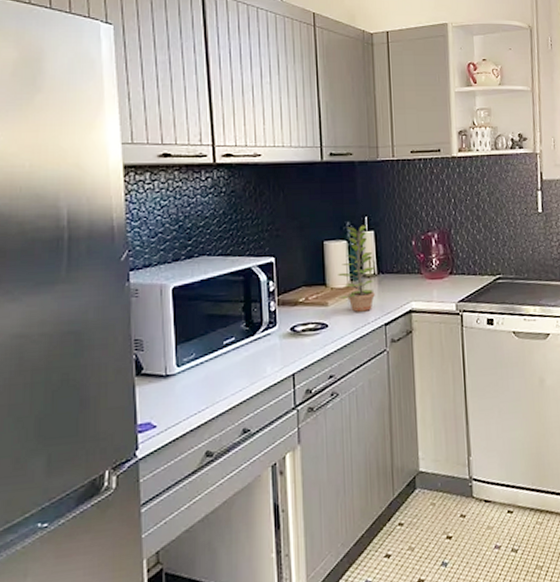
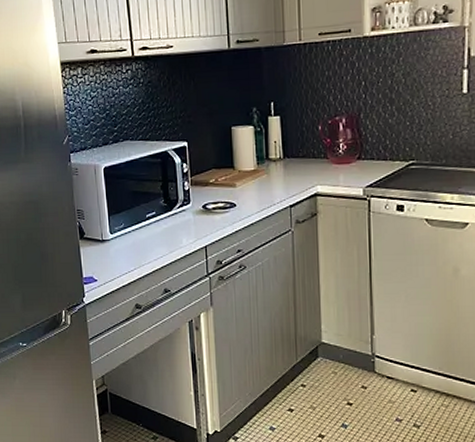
plant: present [338,225,375,312] -> none [245,110,281,194]

